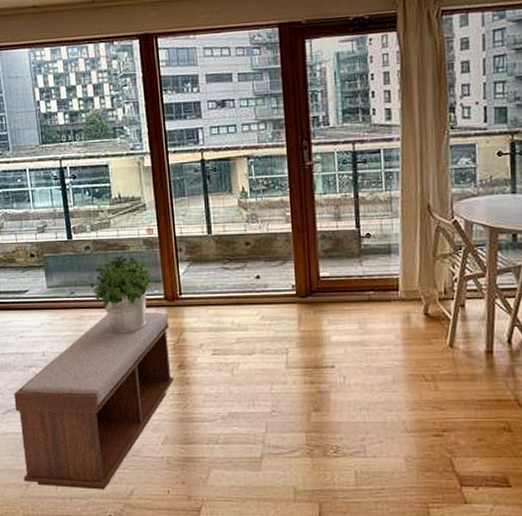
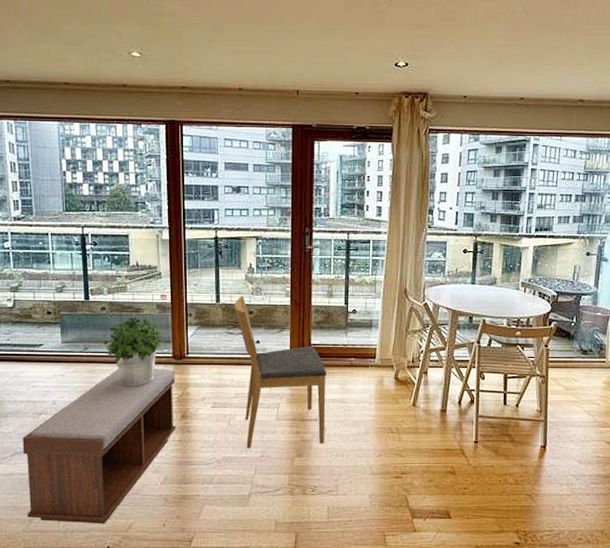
chair: none [227,224,344,403] -> present [234,296,326,449]

